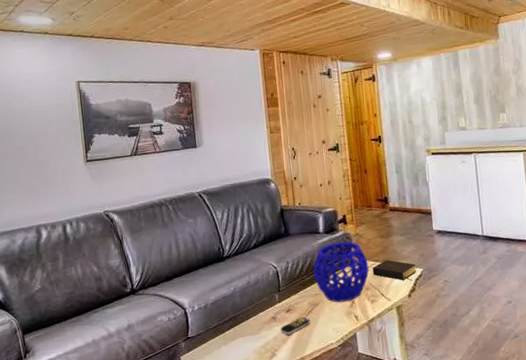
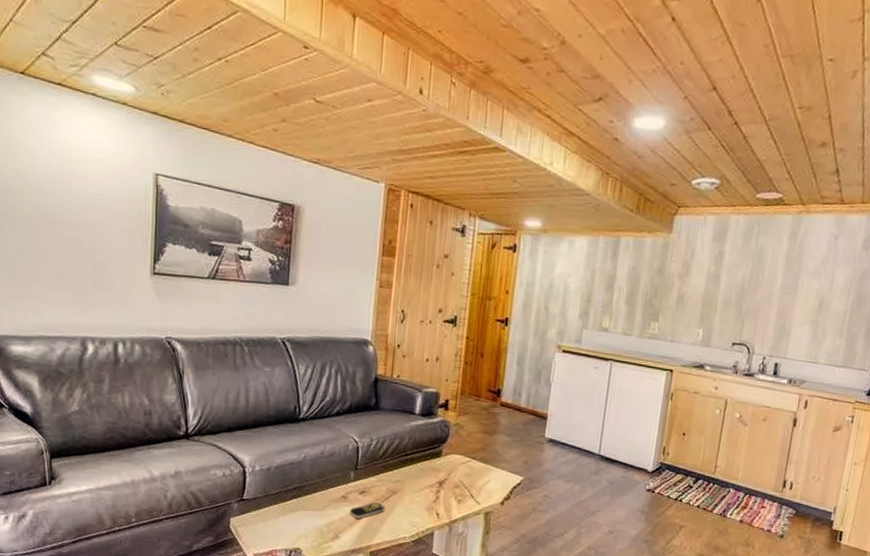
decorative bowl: present [313,242,369,303] -> none [399,428,464,496]
bible: present [372,260,416,281] -> none [466,459,517,488]

